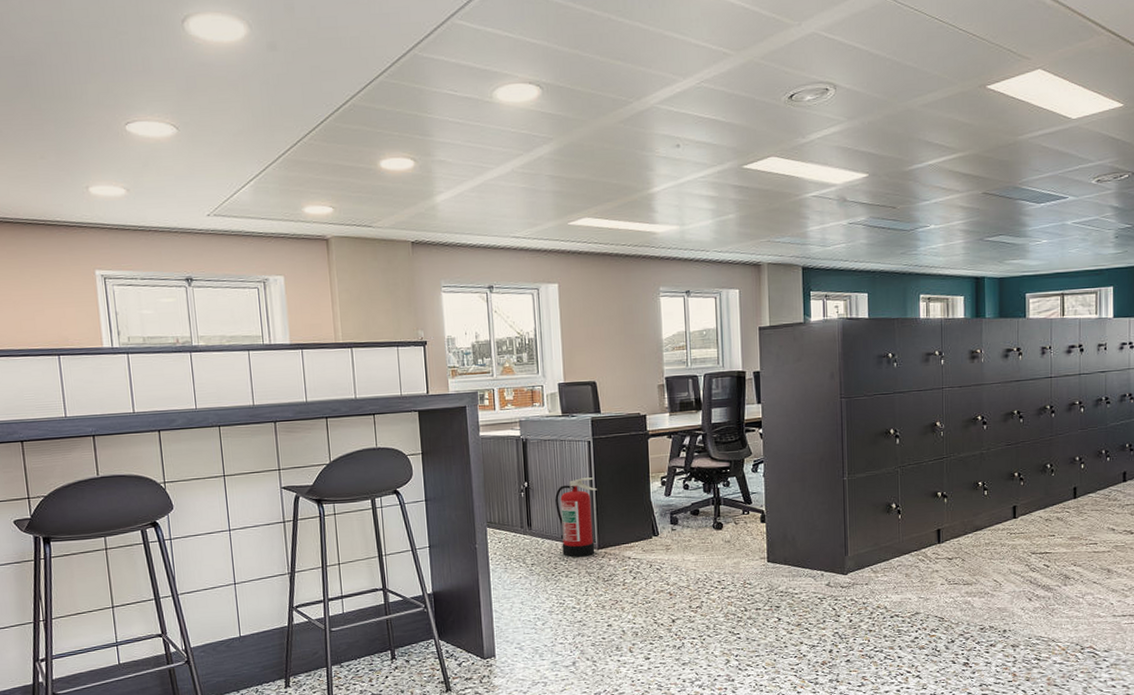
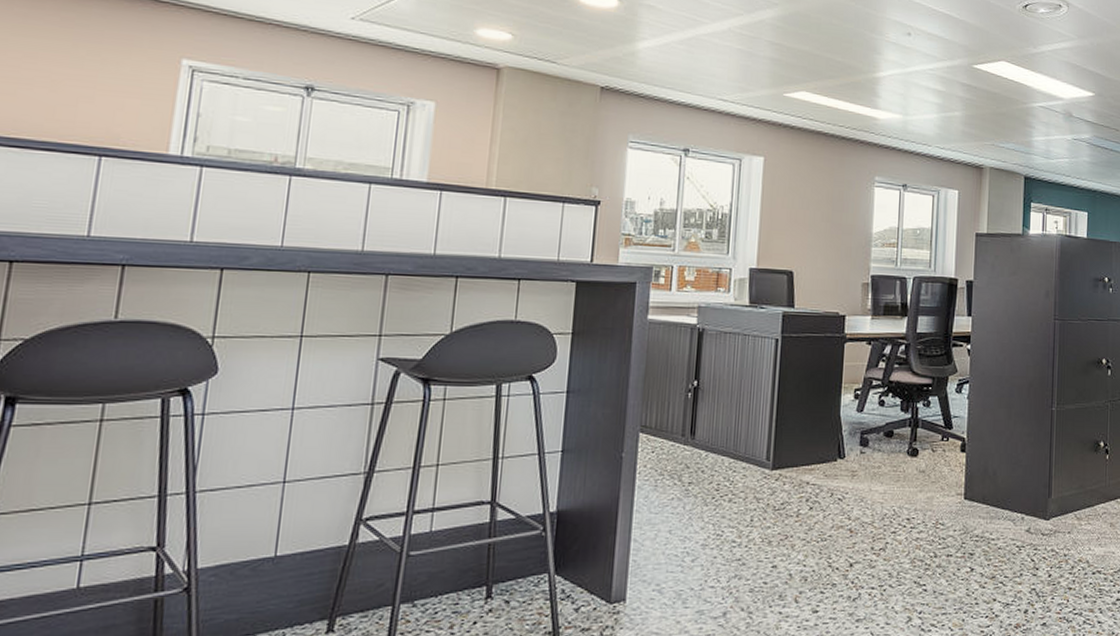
fire extinguisher: present [555,477,598,558] -> none [728,382,780,478]

